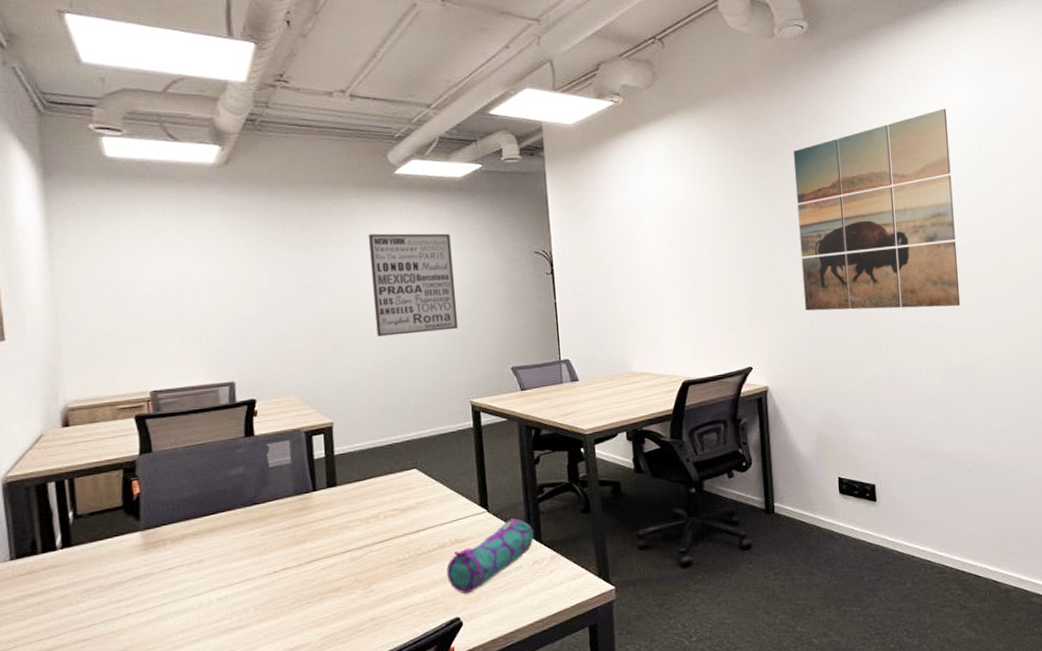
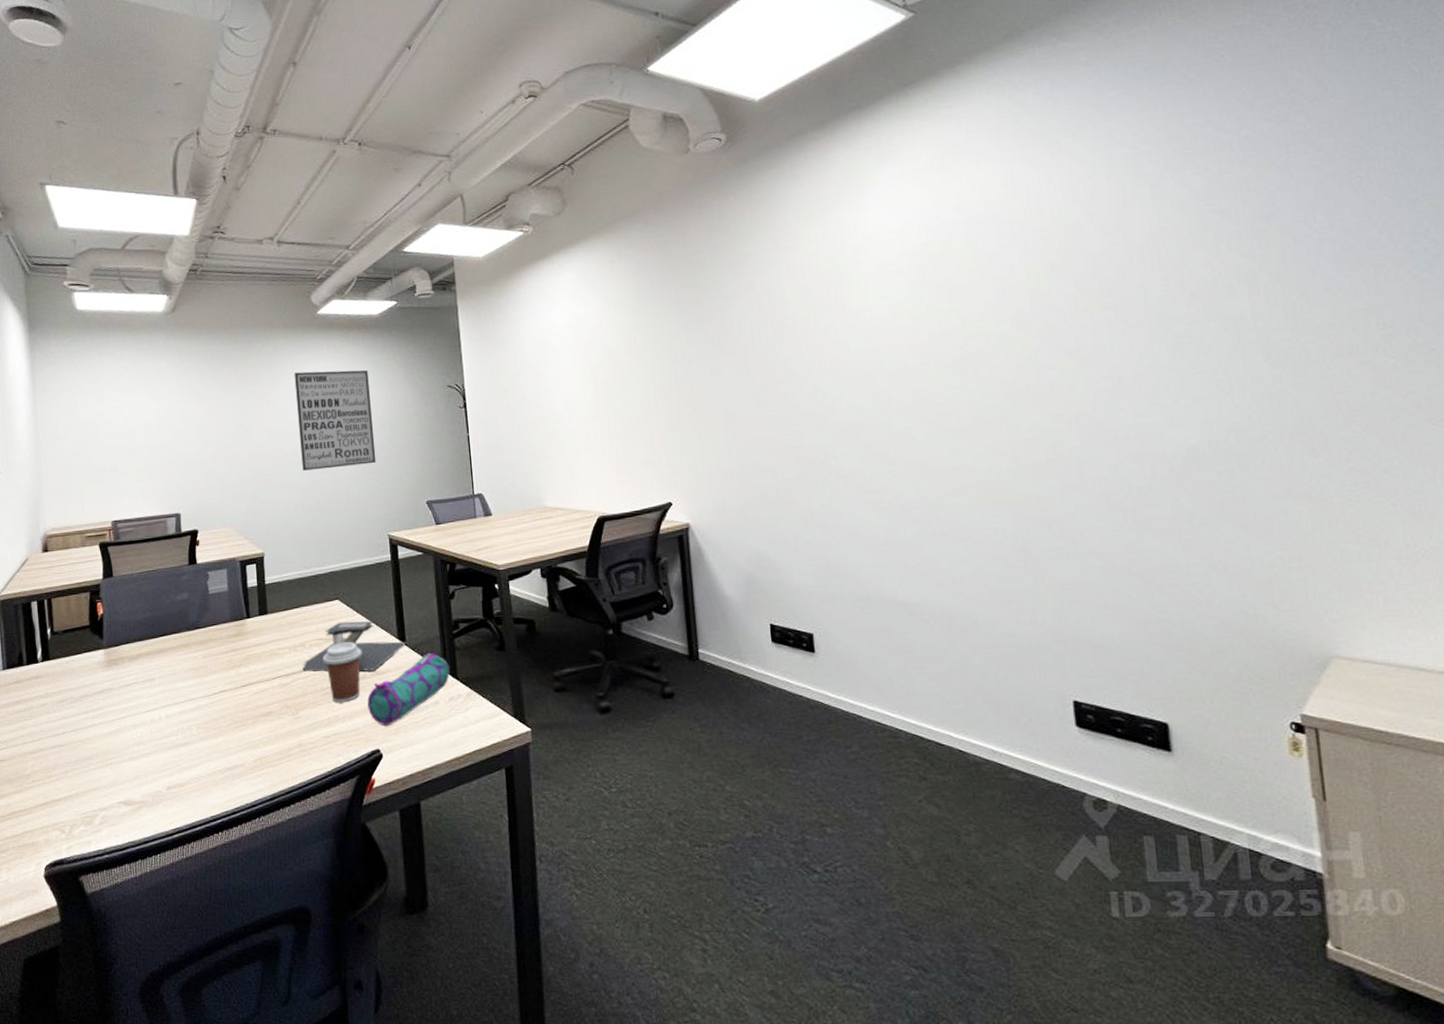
architectural model: none [375,489,490,544] -> present [302,621,407,672]
coffee cup: none [398,511,442,573] -> present [322,642,362,702]
wall art: present [793,108,961,311] -> none [712,215,911,442]

